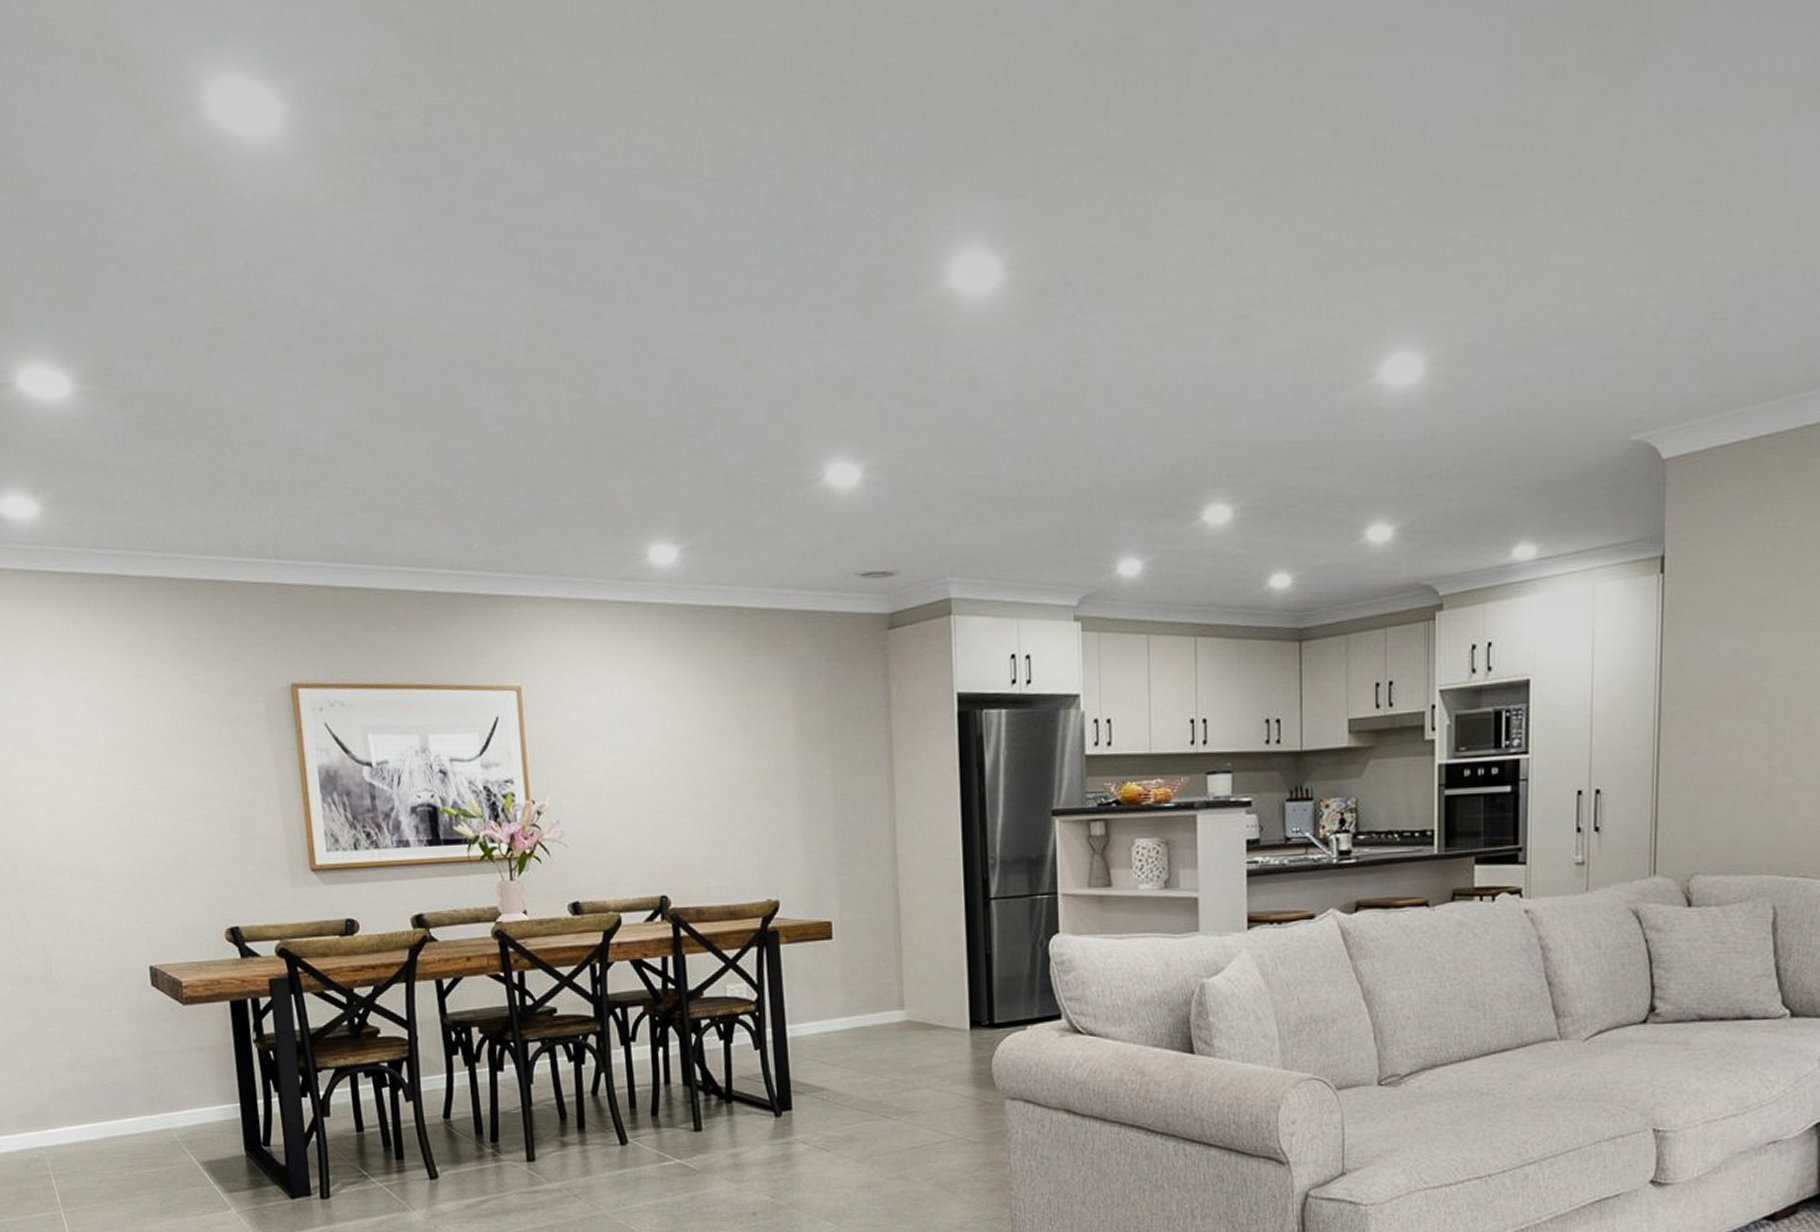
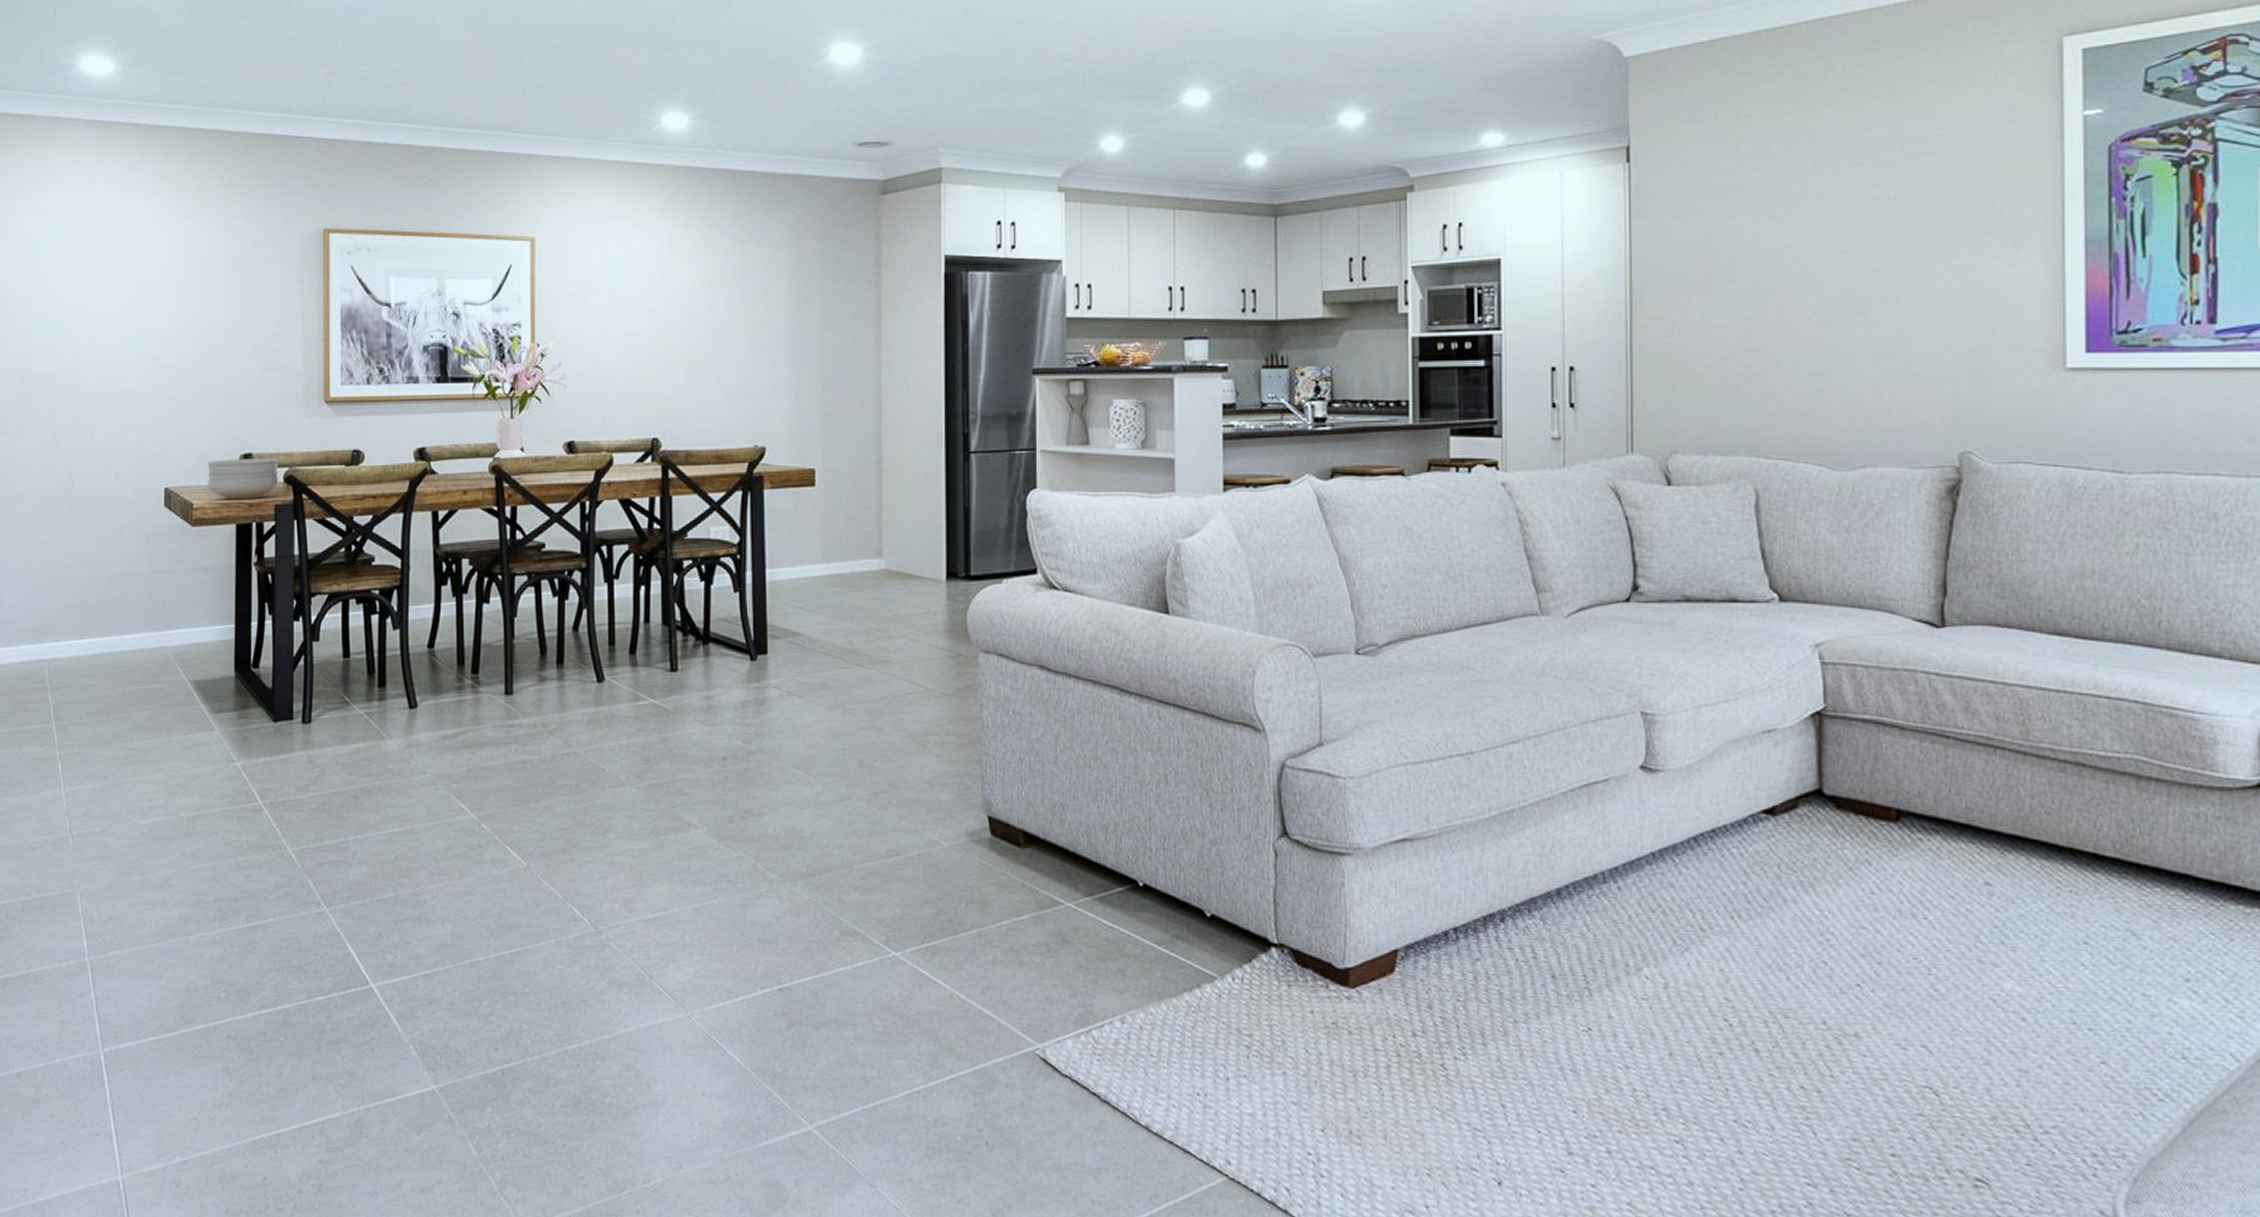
bowl: none [191,931,271,976] -> present [207,458,279,500]

